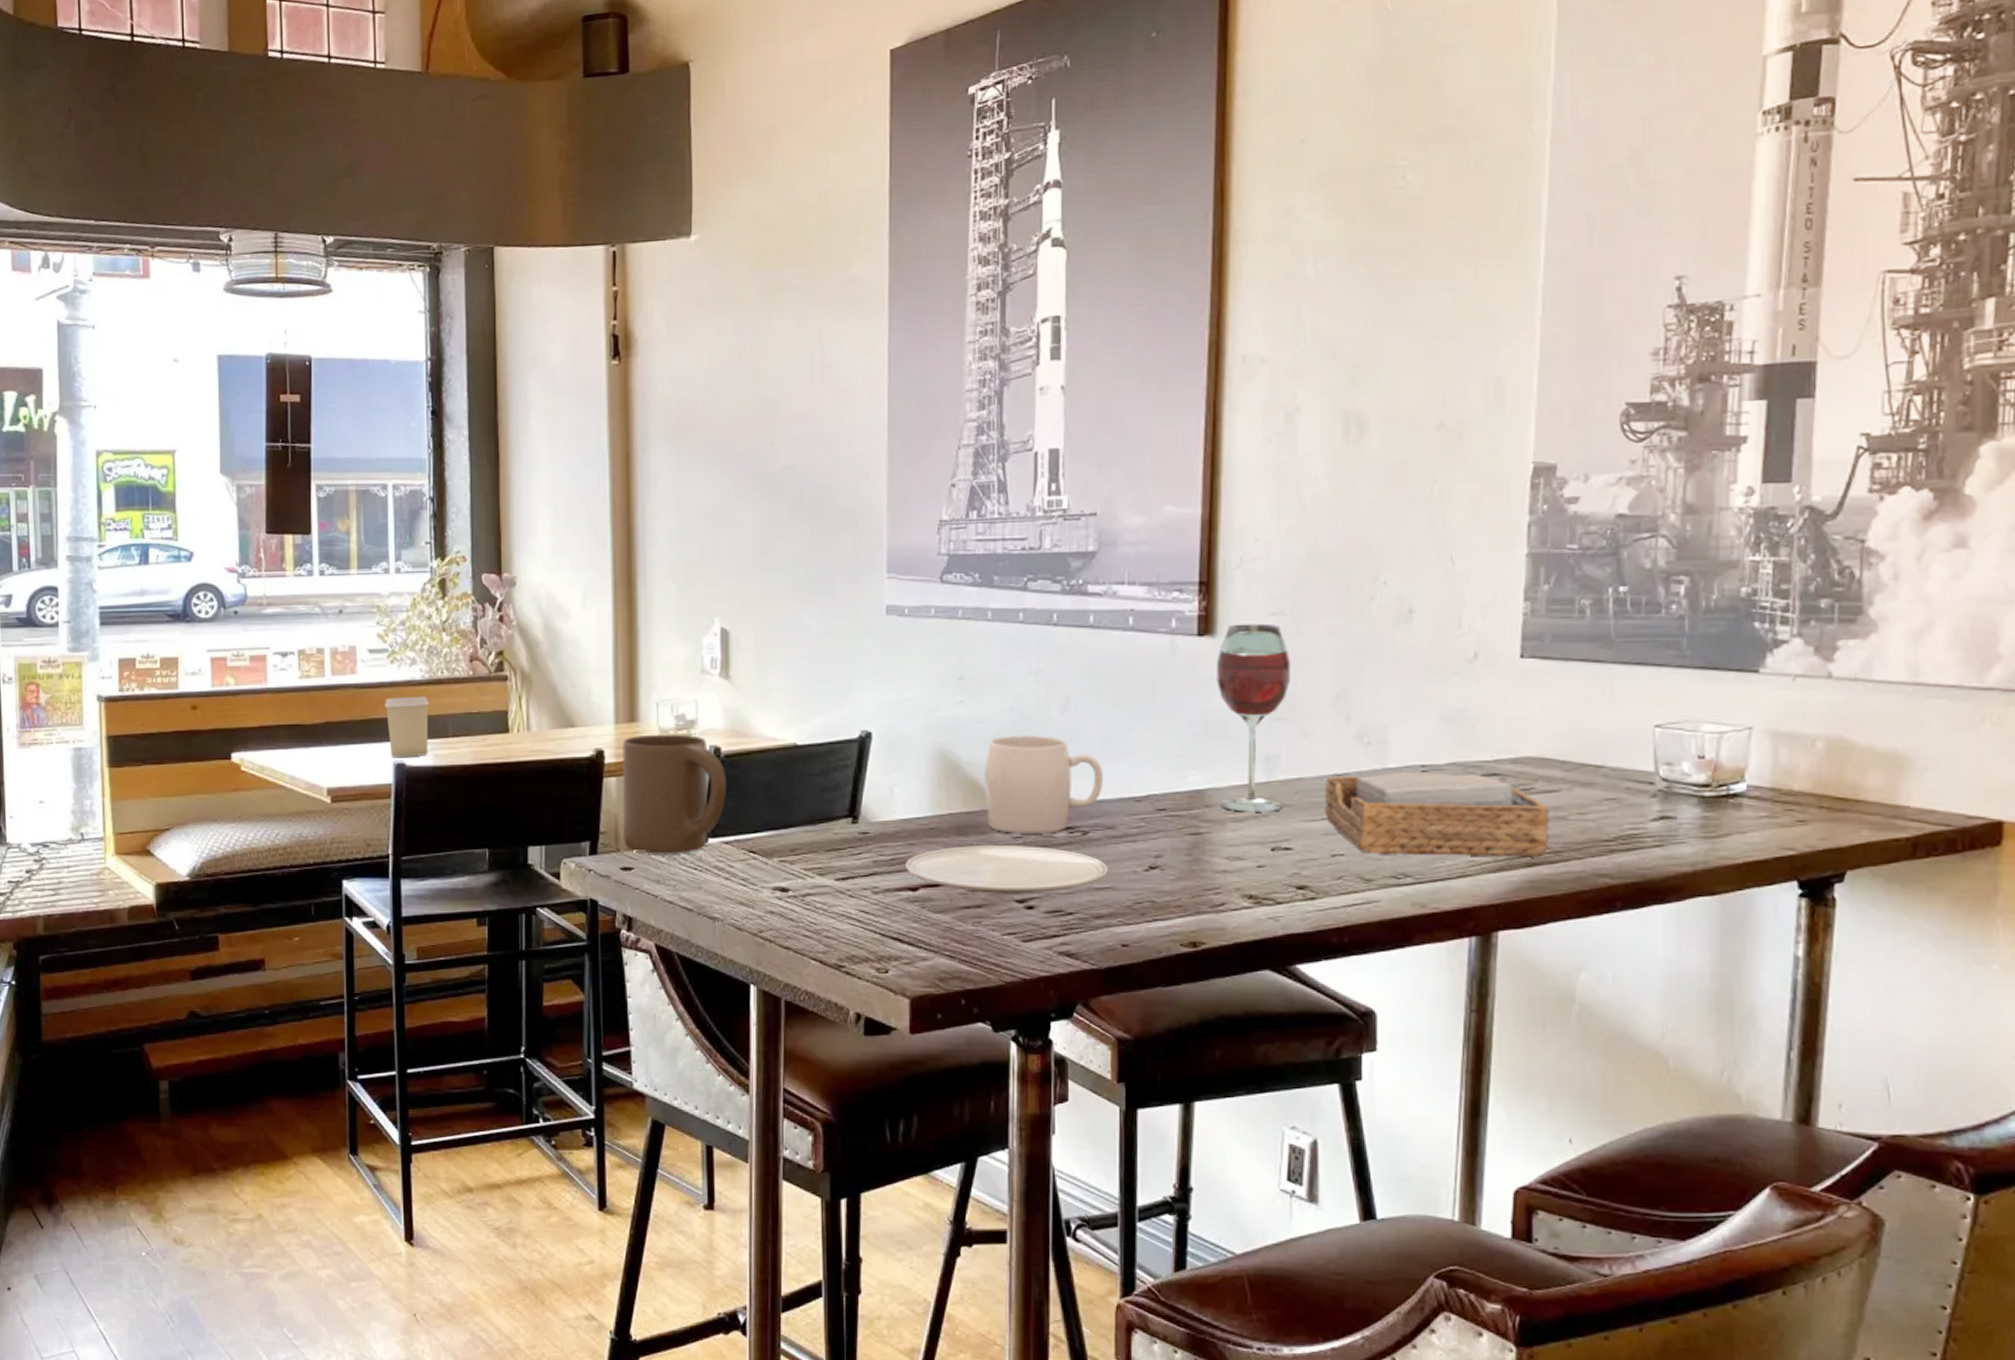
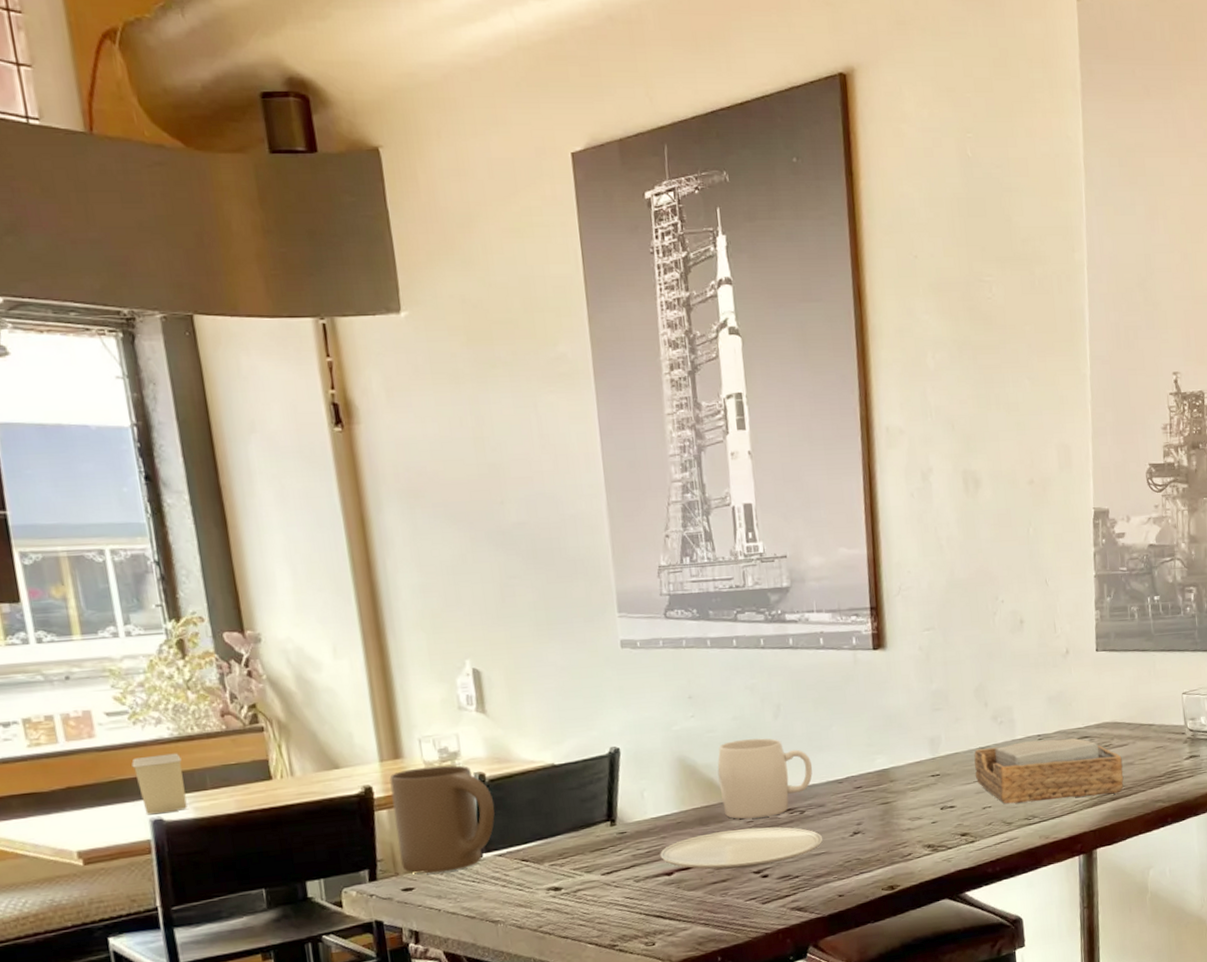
wineglass: present [1215,623,1292,812] -> none [888,637,946,783]

